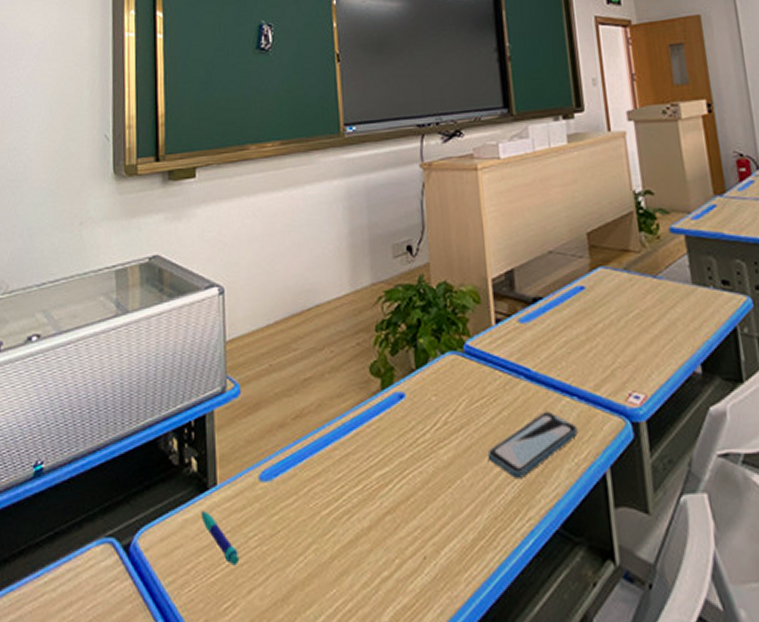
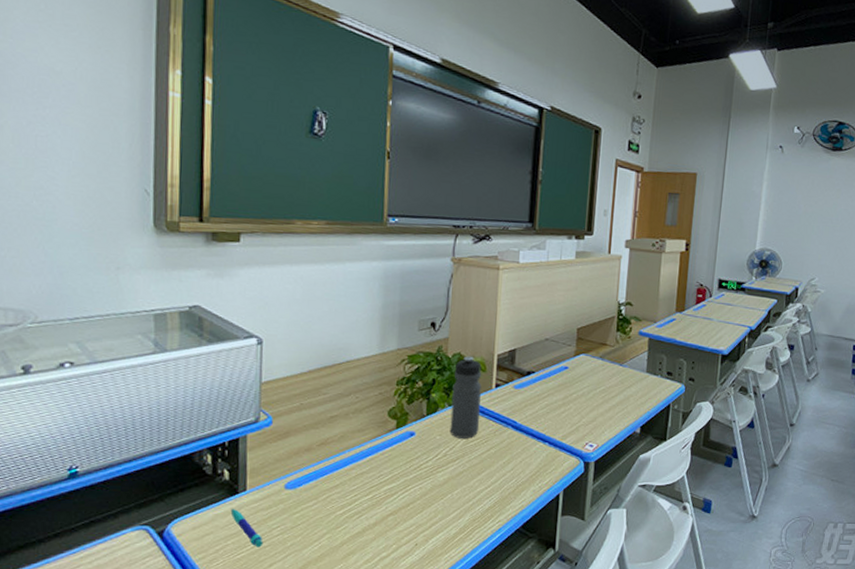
water bottle: none [441,284,484,398] -> present [449,356,482,439]
smartphone: present [487,411,578,478] -> none [474,451,545,495]

